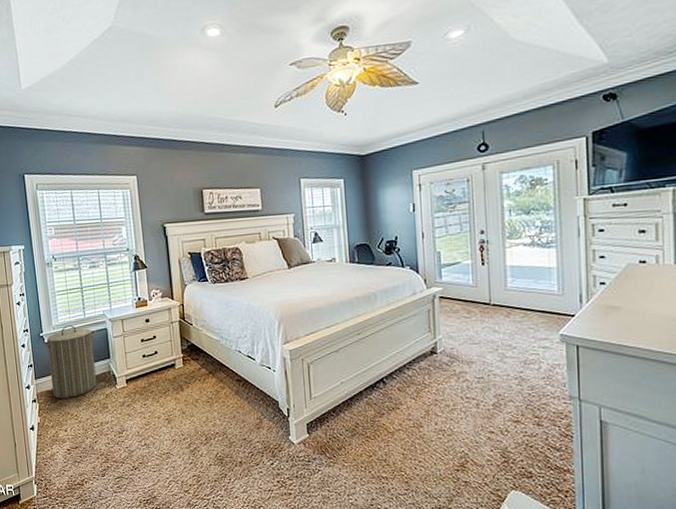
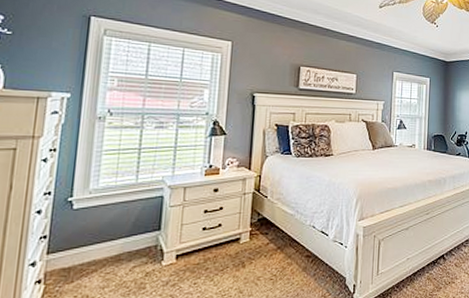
laundry hamper: present [41,325,97,398] -> none [67,190,149,278]

